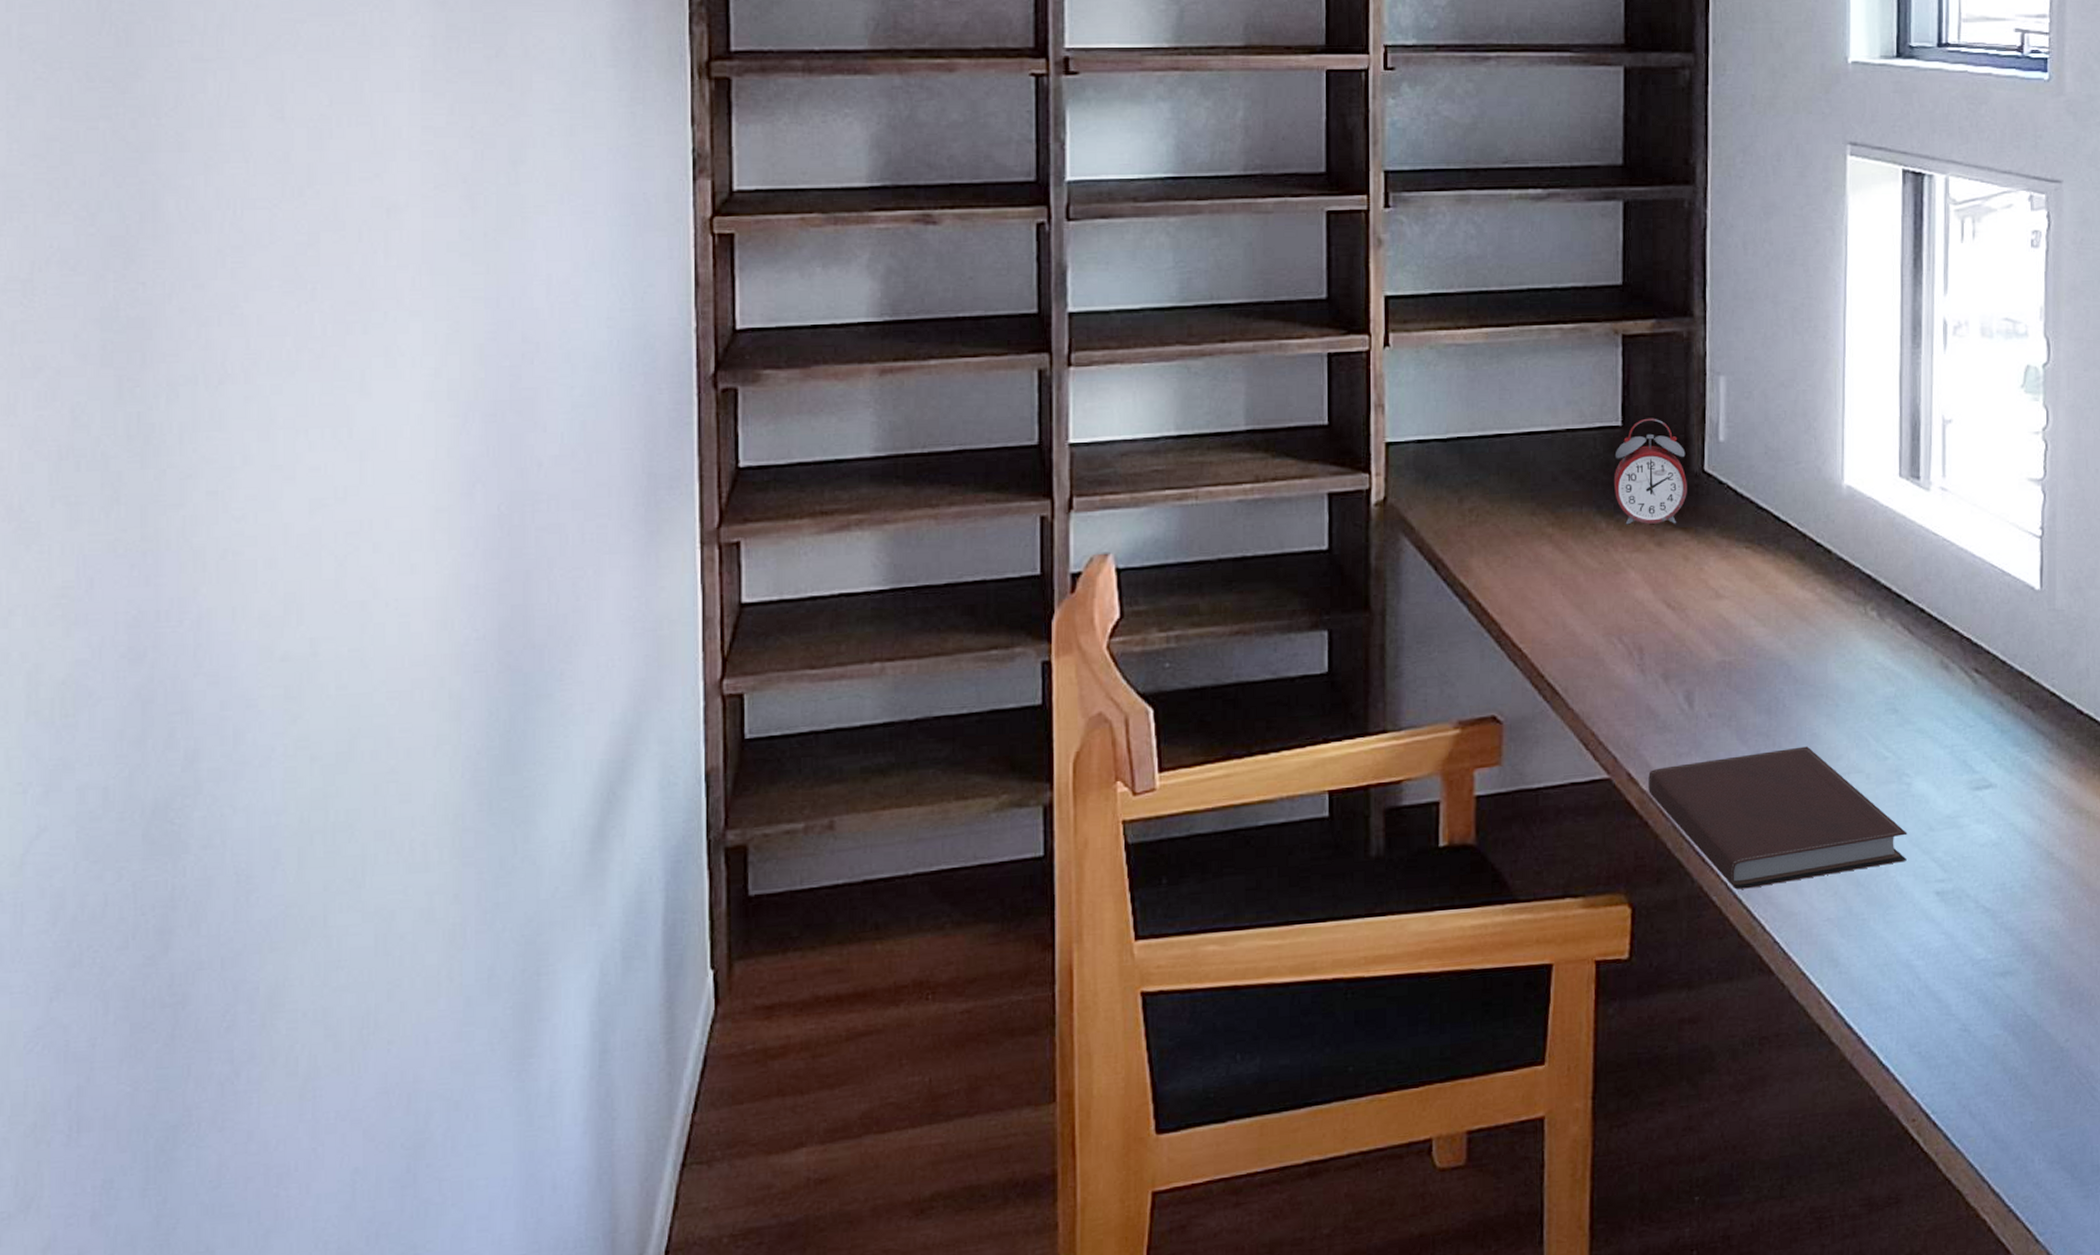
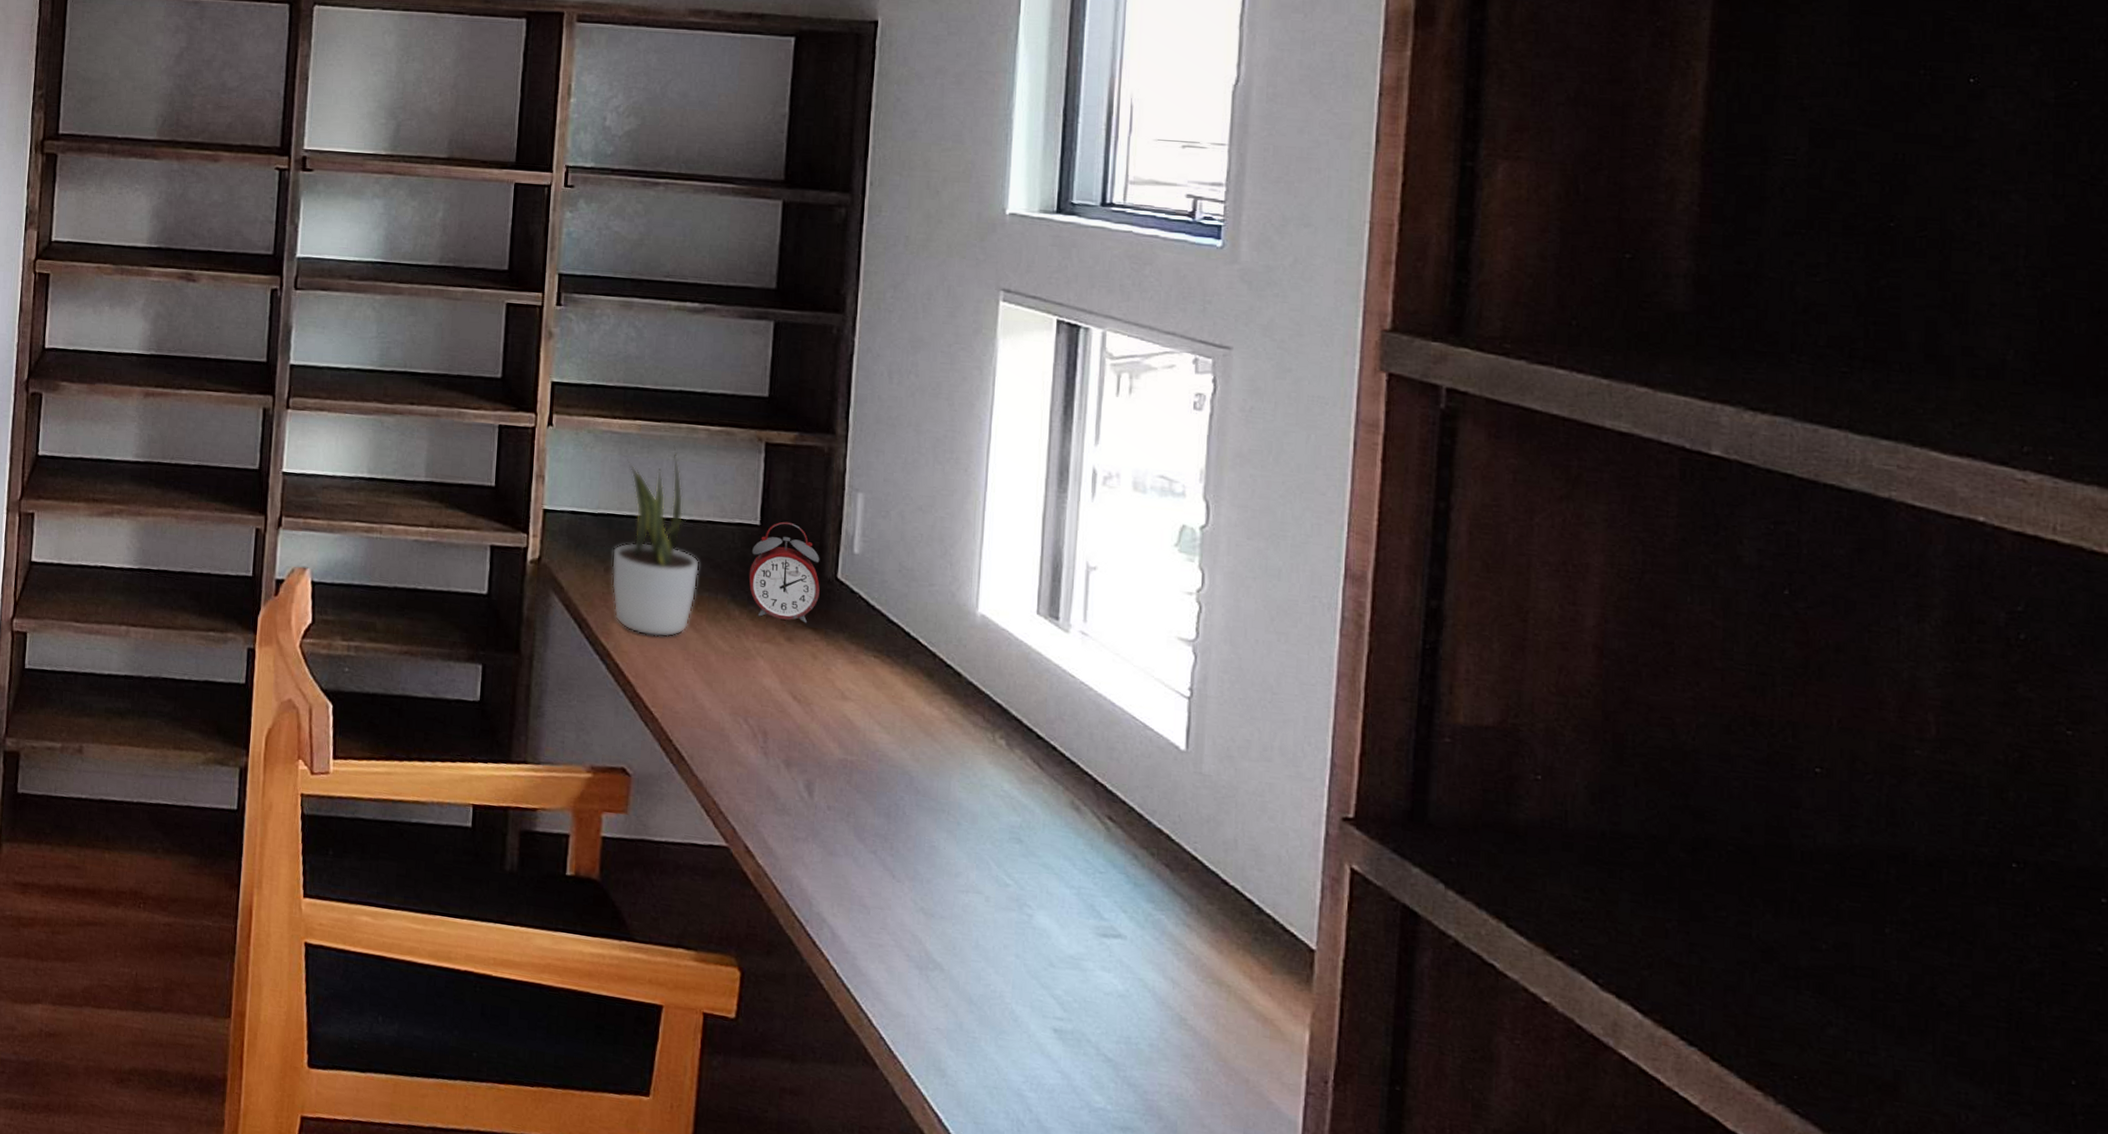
potted plant: none [1465,351,1562,566] -> present [611,445,700,638]
notebook: present [1648,746,1908,890] -> none [764,847,1026,991]

